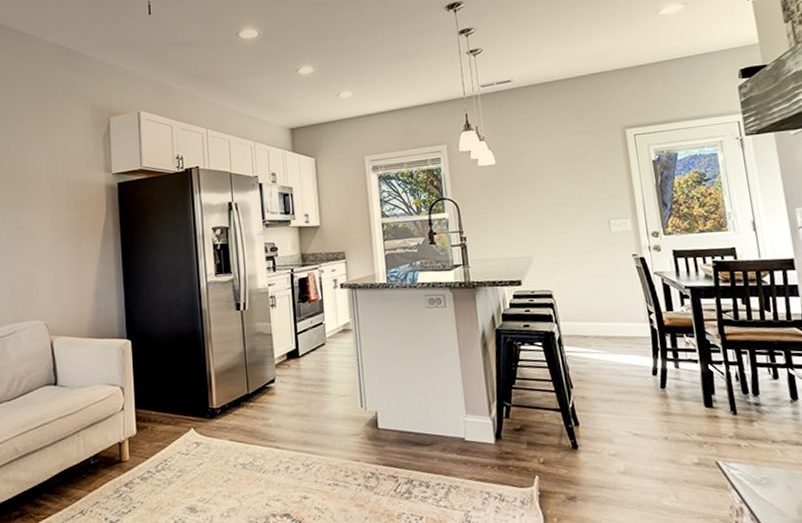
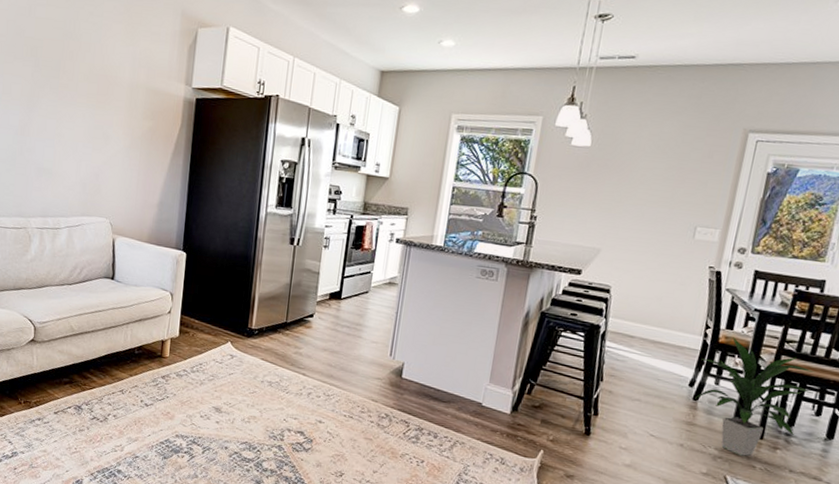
indoor plant: none [655,317,765,437] -> present [694,337,815,456]

